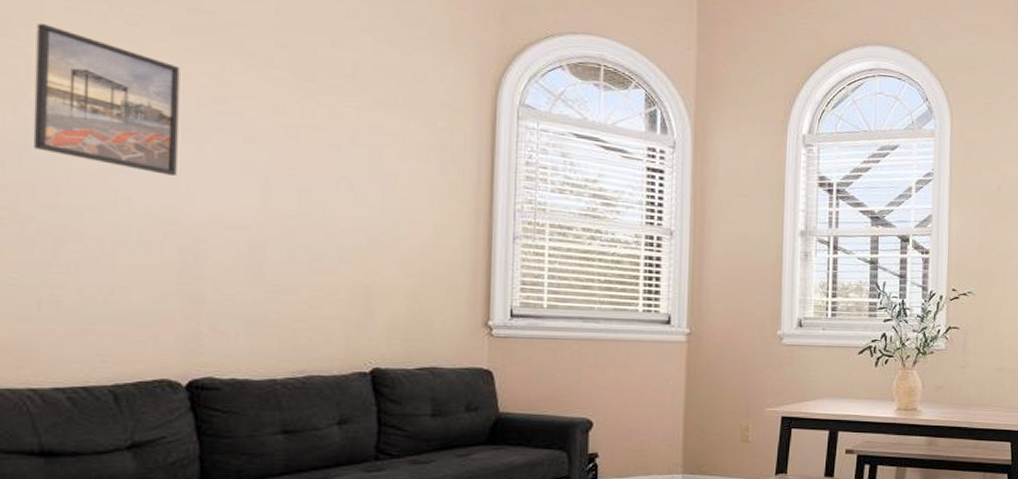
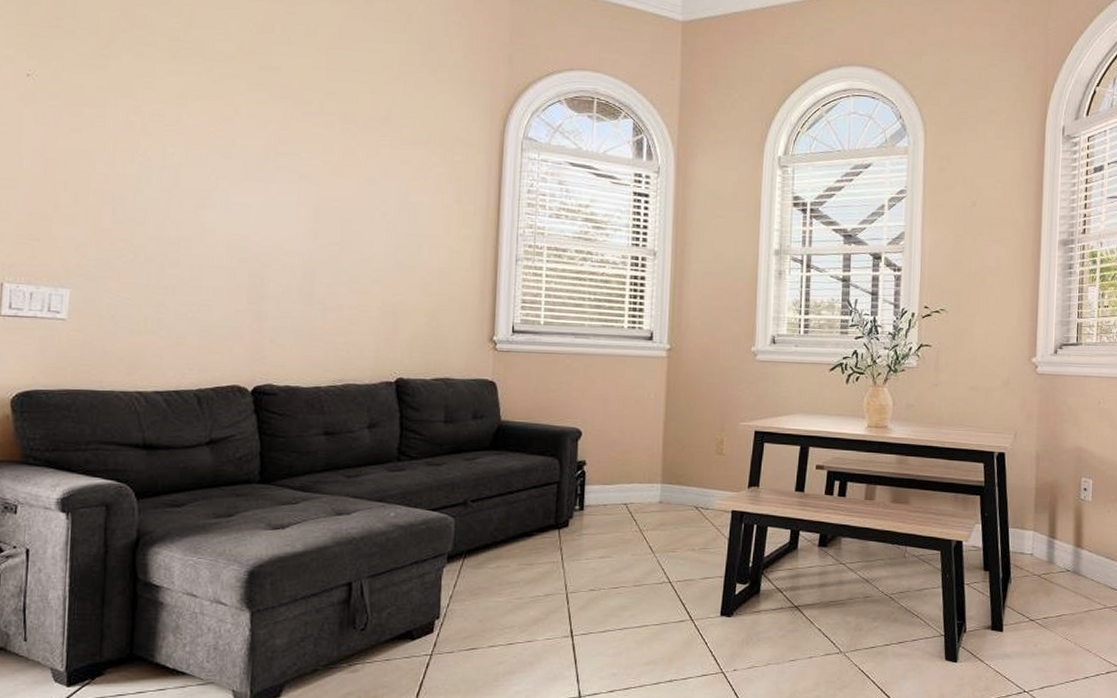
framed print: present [32,23,180,177] -> none [144,85,254,211]

